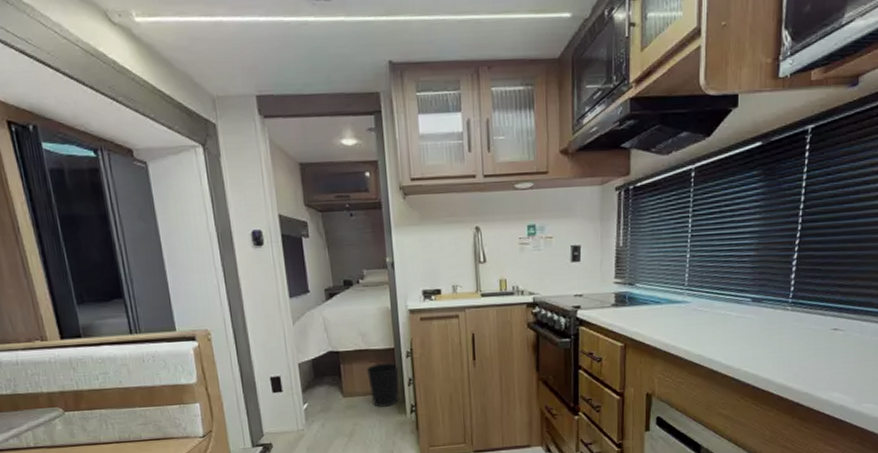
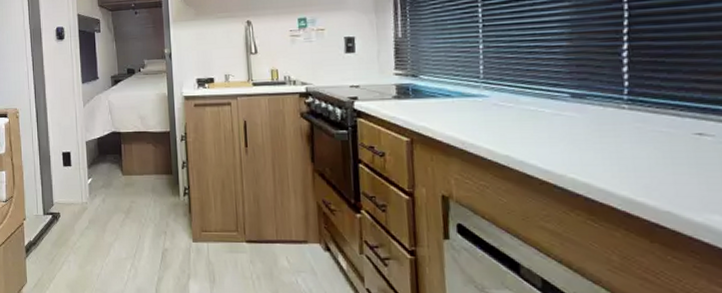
wastebasket: present [366,362,399,407] -> none [143,145,174,187]

